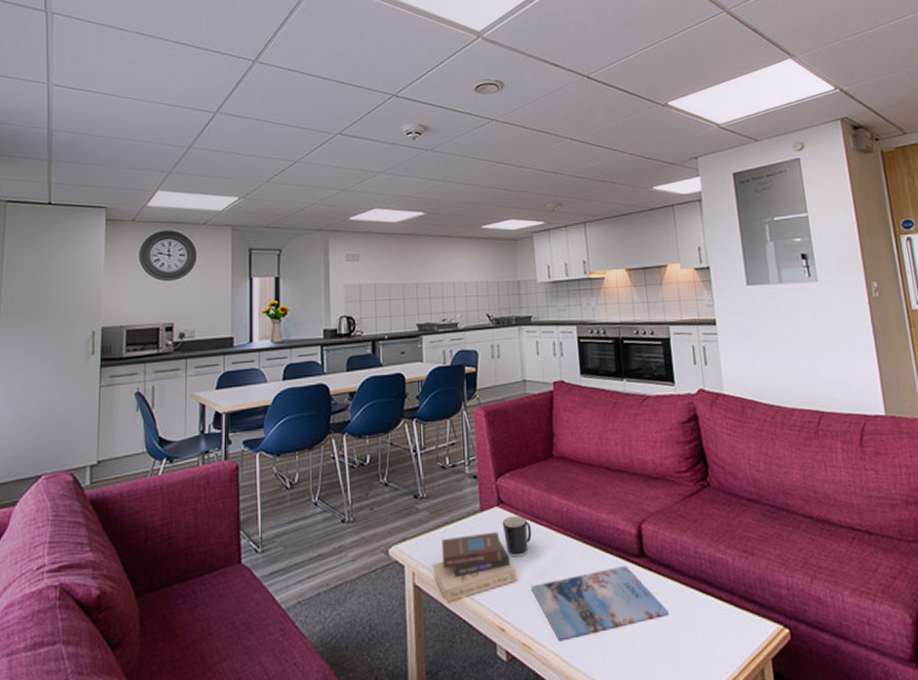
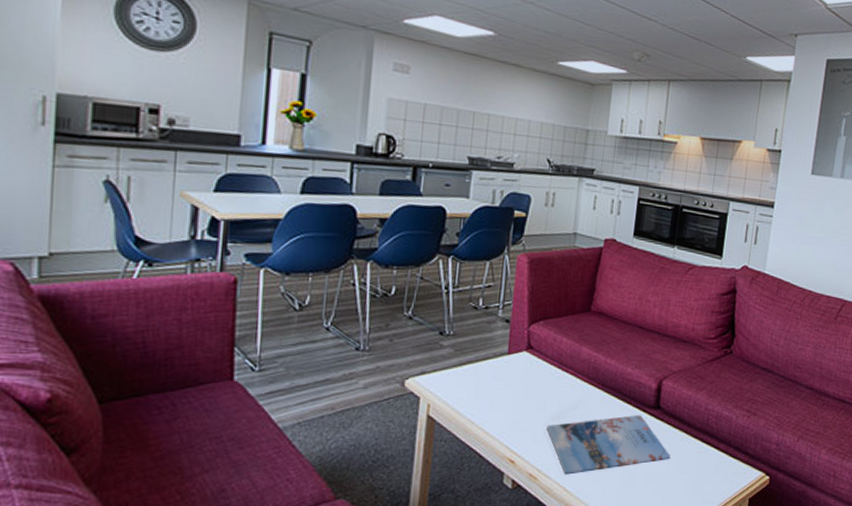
books: present [432,531,517,603] -> none [448,374,535,435]
mug: present [502,515,532,557] -> none [527,361,557,399]

